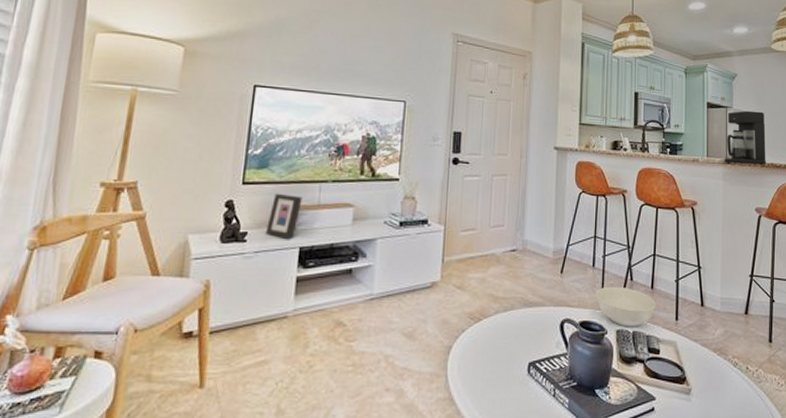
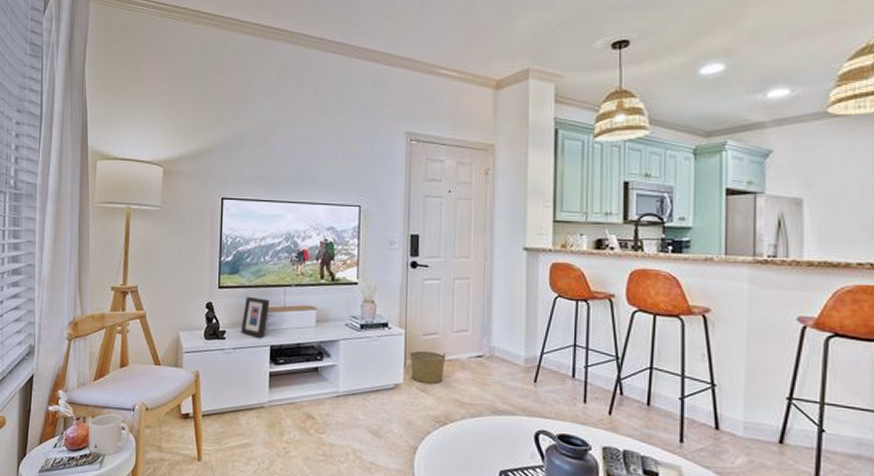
mug: none [44,340,109,398] -> present [88,413,130,457]
basket: none [447,246,483,281] -> present [409,350,446,384]
bowl: present [596,286,656,327] -> none [576,399,654,446]
coffee maker: present [725,110,766,166] -> none [752,196,816,265]

